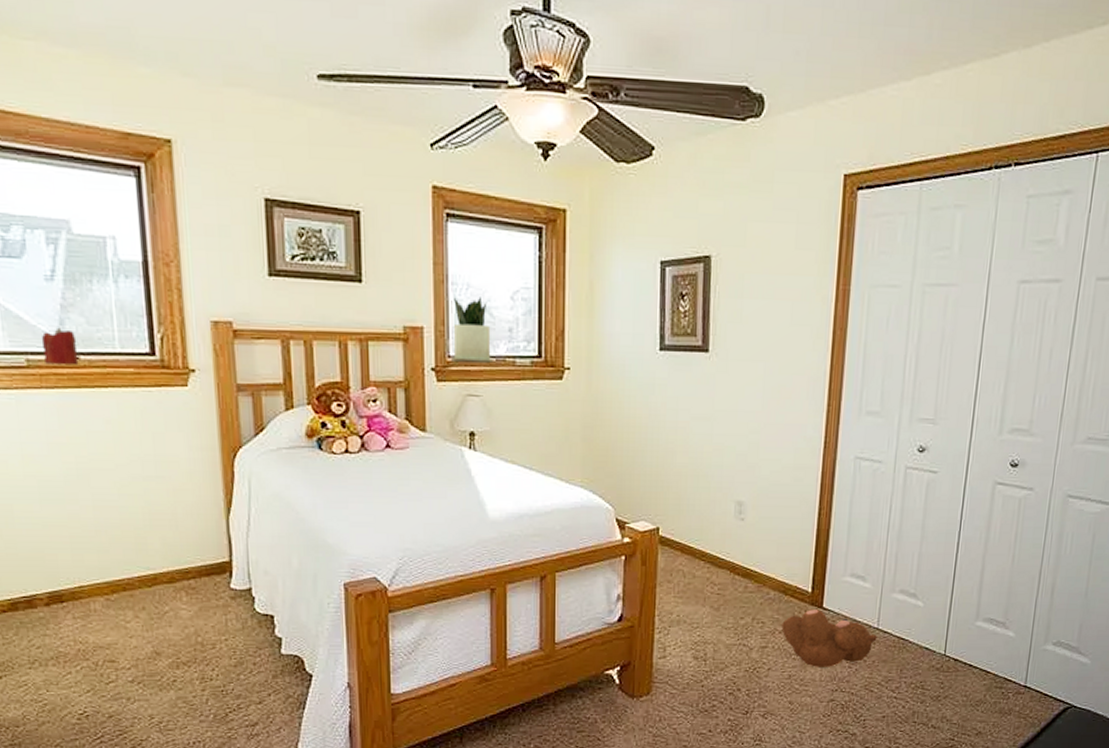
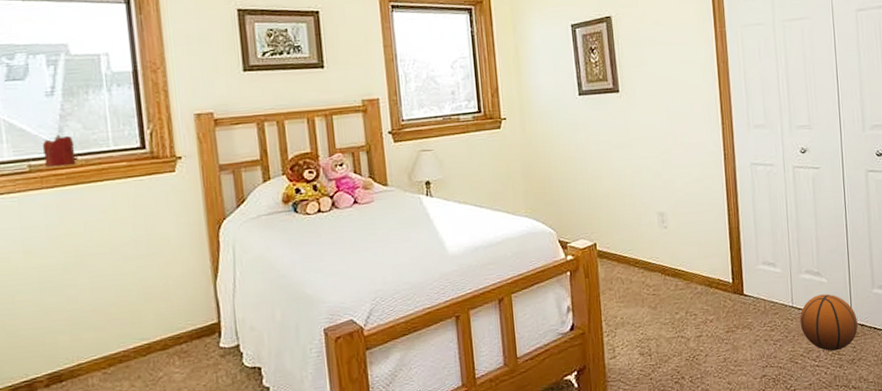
planter: present [450,297,494,364] -> none [403,69,442,125]
teddy bear: present [781,609,877,667] -> none [711,296,794,349]
basketball: none [883,619,951,684] -> present [799,294,858,351]

